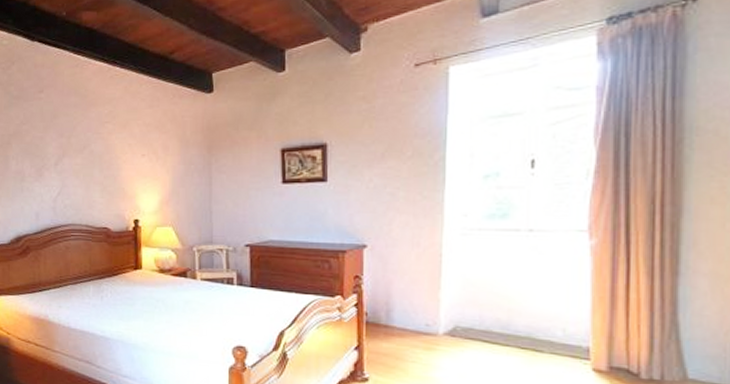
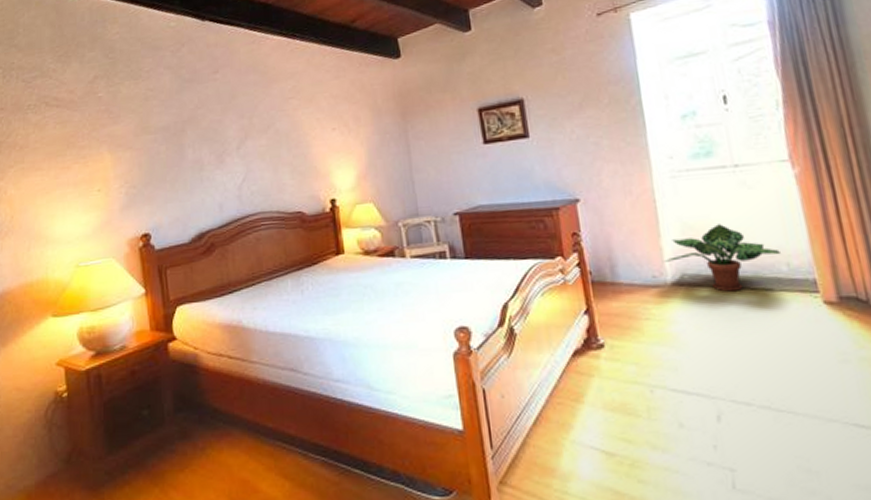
potted plant: none [441,284,558,348] -> present [665,224,781,292]

